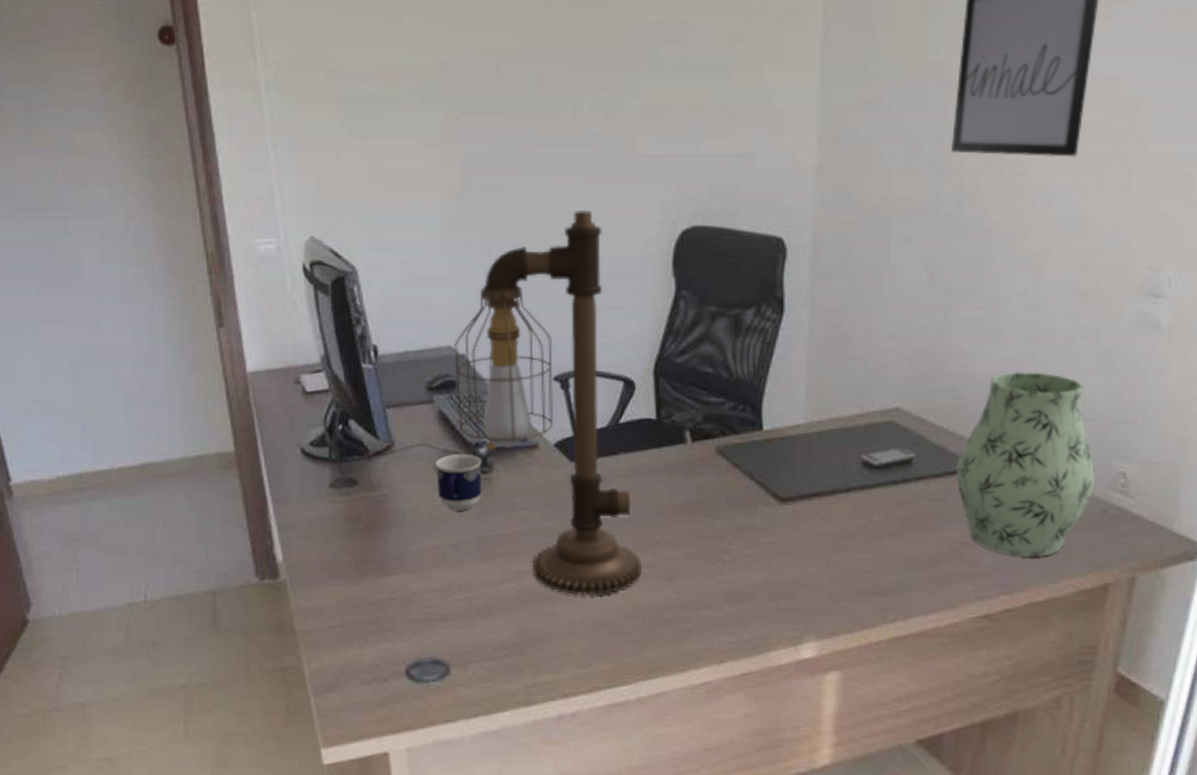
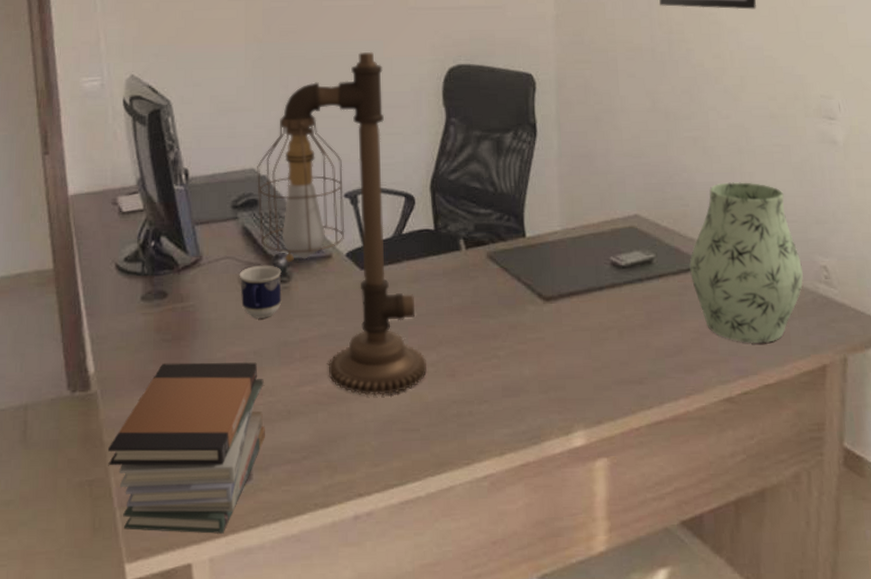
book stack: none [300,554,464,726] -> present [108,362,265,534]

